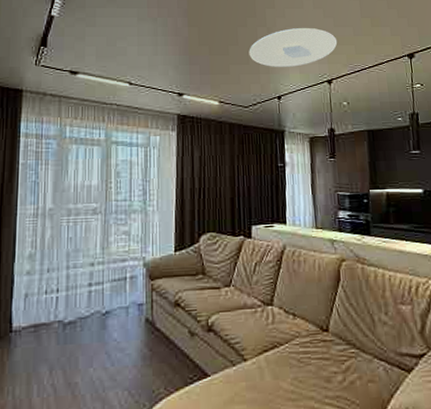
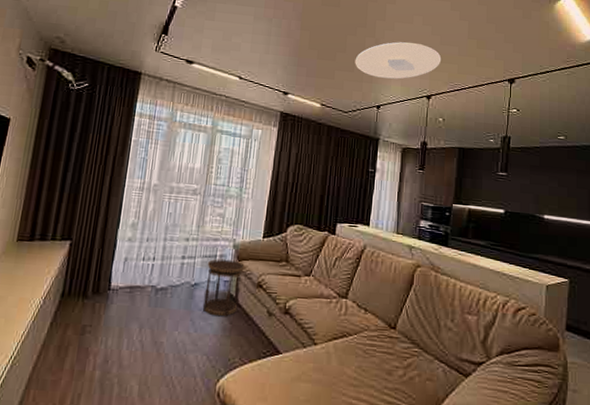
side table: none [117,280,158,345] -> present [203,258,245,317]

